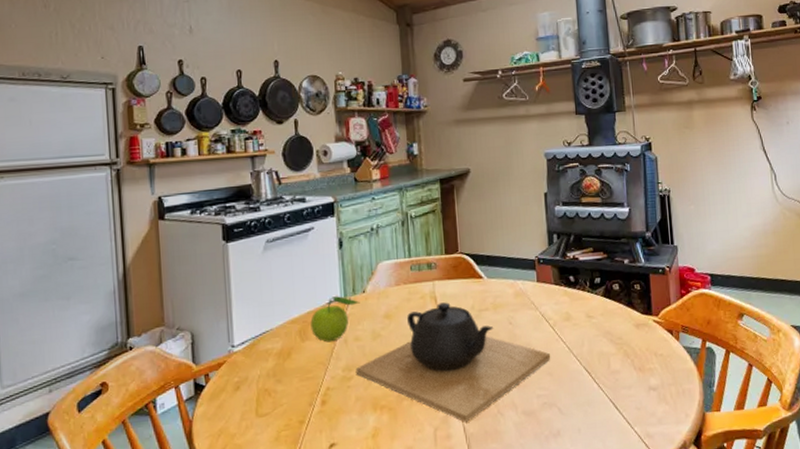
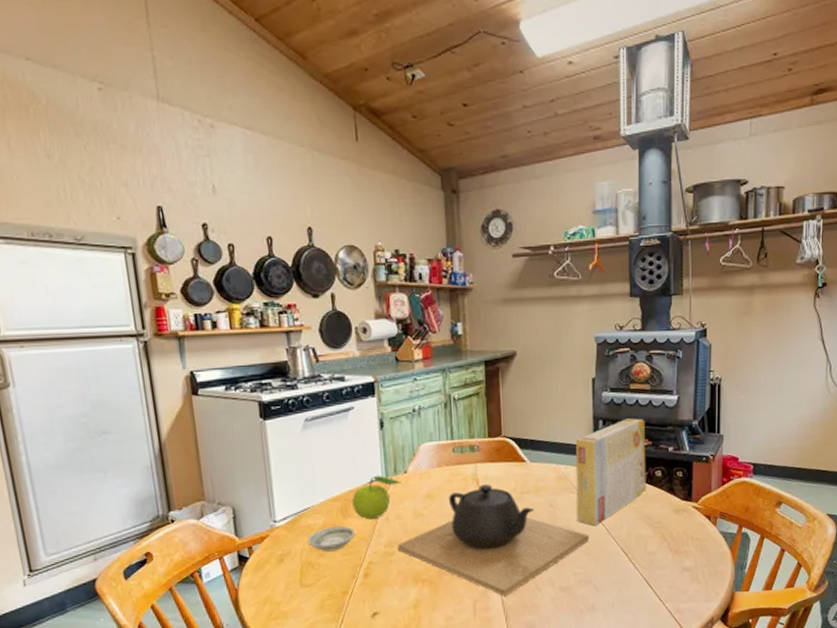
saucer: none [264,349,313,378] -> present [307,526,355,552]
cereal box: none [531,231,605,344] -> present [575,418,646,526]

